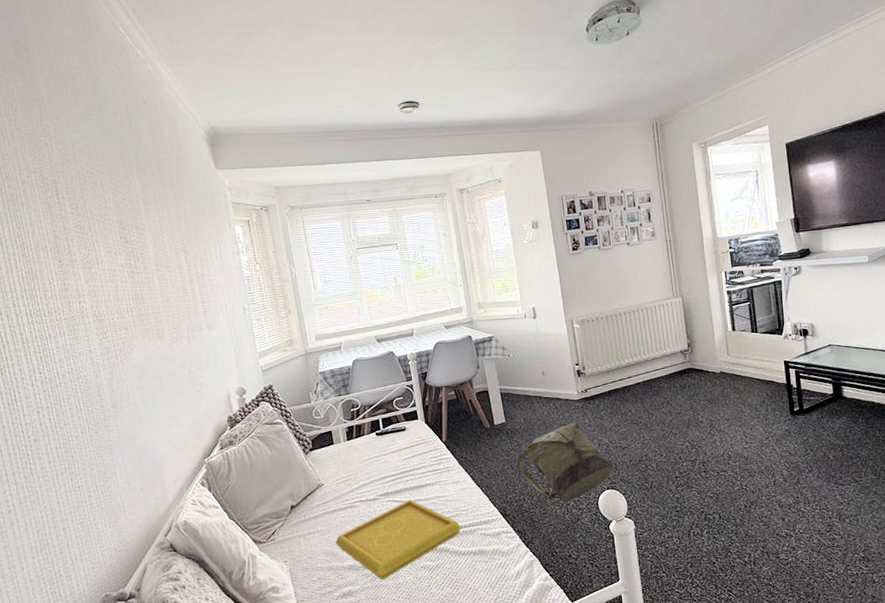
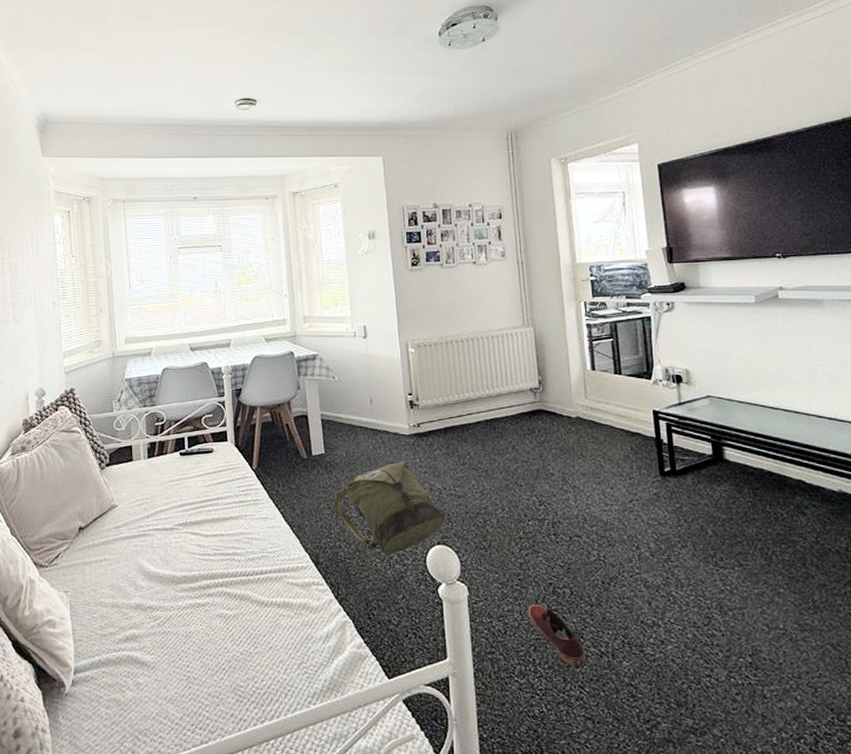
serving tray: present [336,499,461,580] -> none [124,533,266,626]
shoe: none [684,530,733,576] -> present [527,605,585,667]

